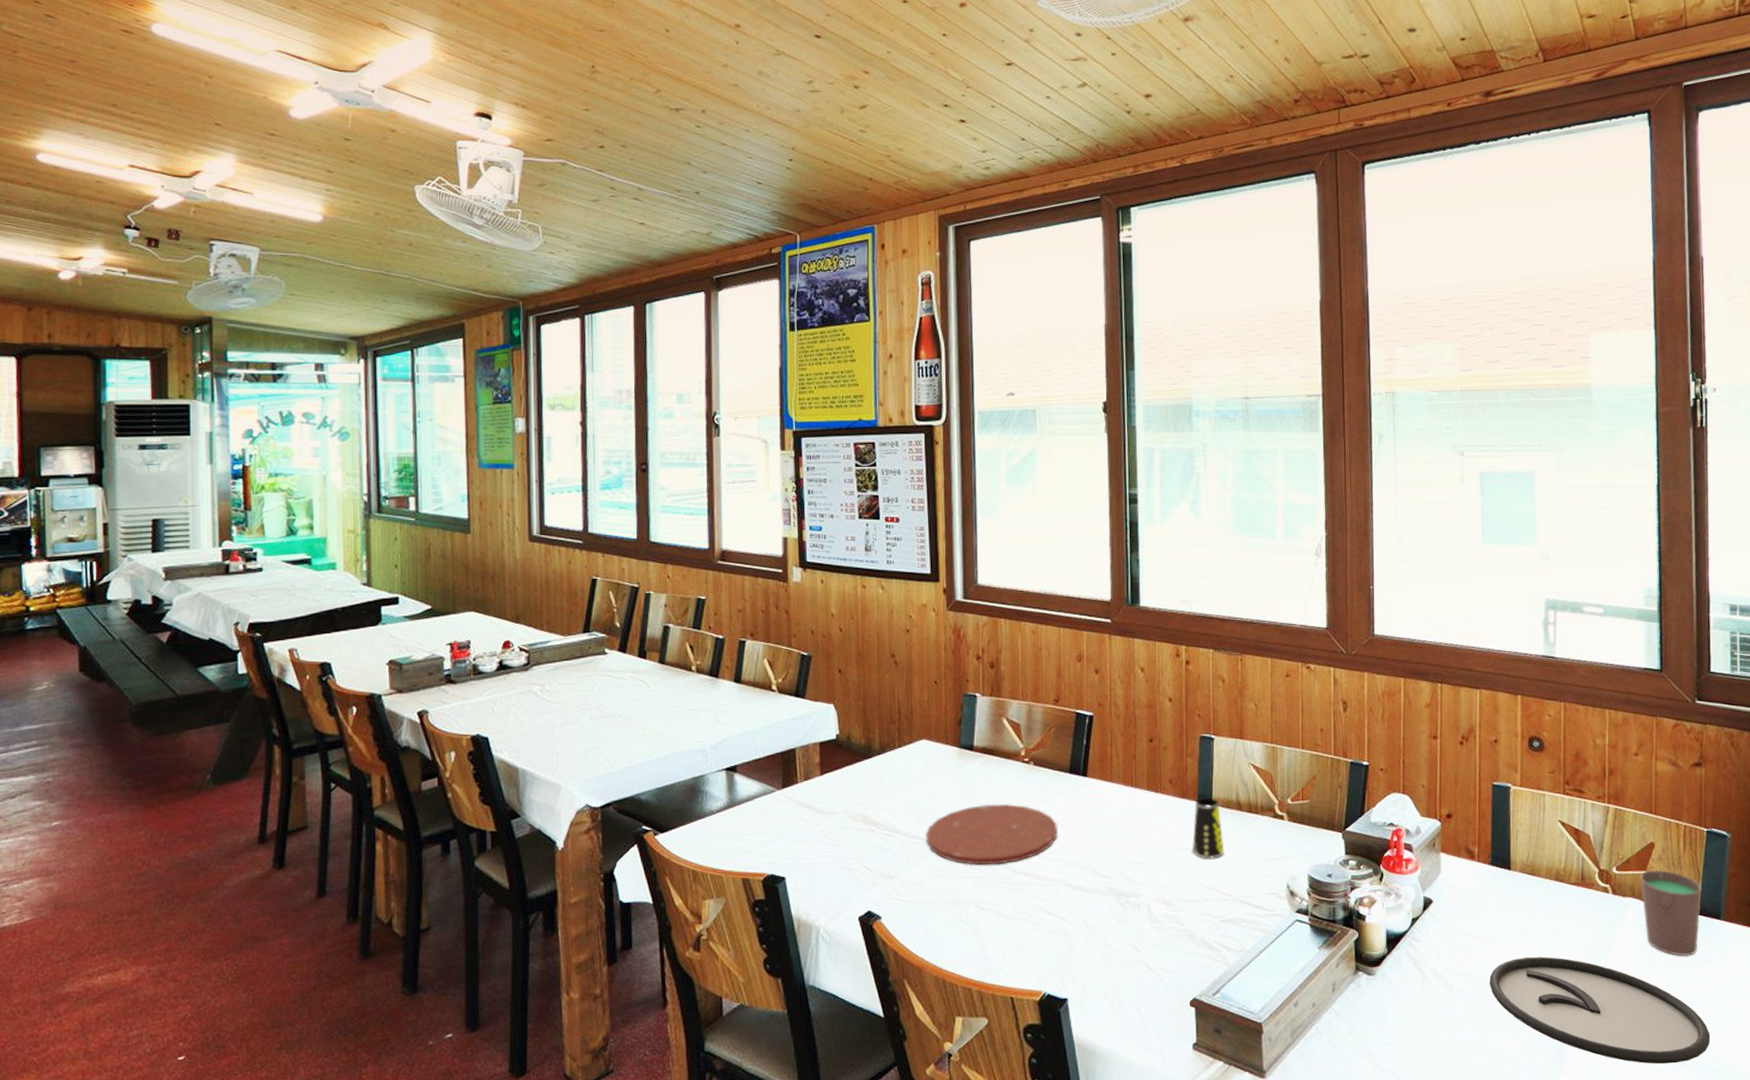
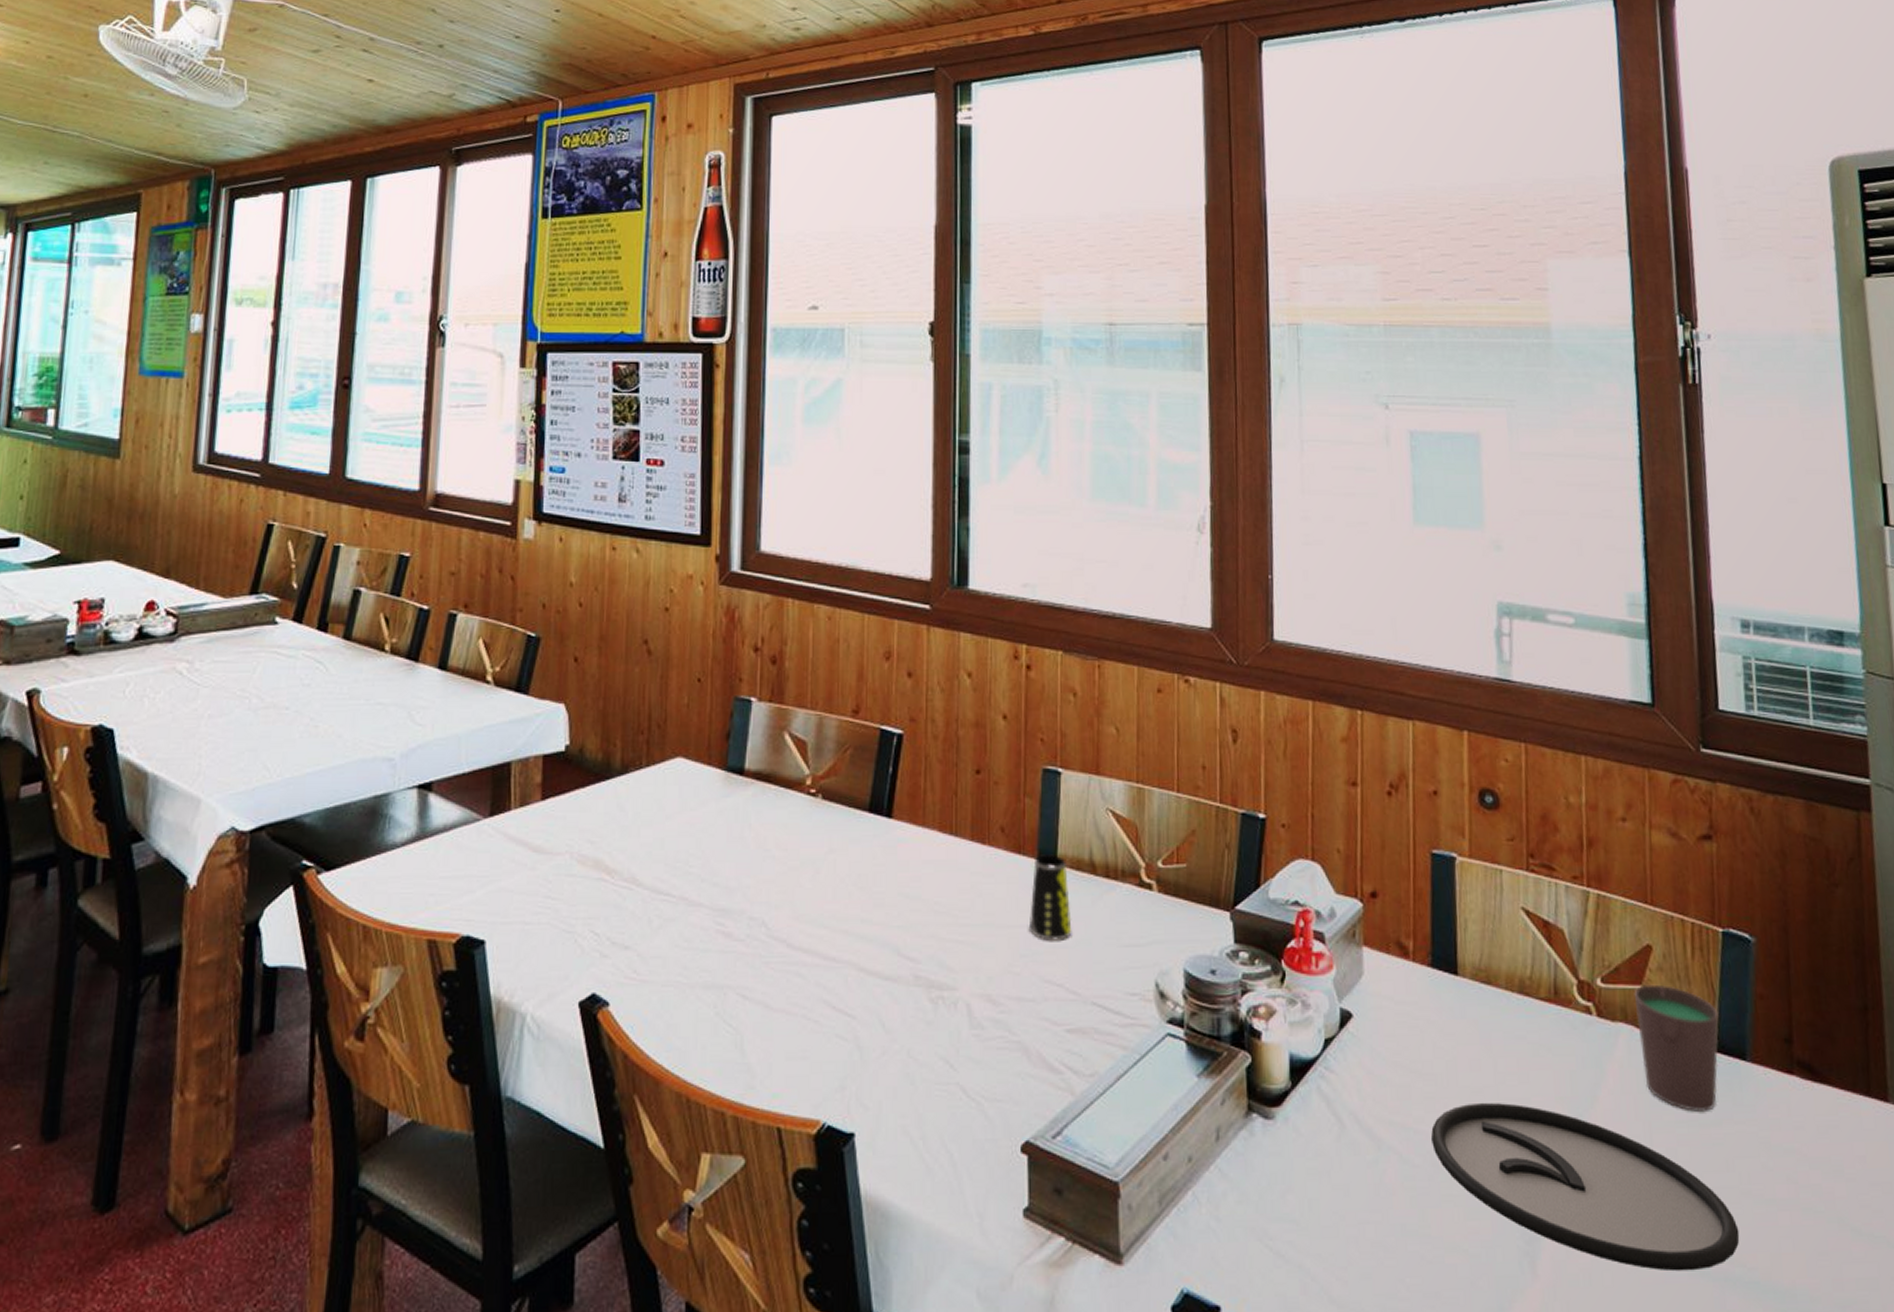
plate: present [925,804,1058,865] -> none [674,850,850,936]

